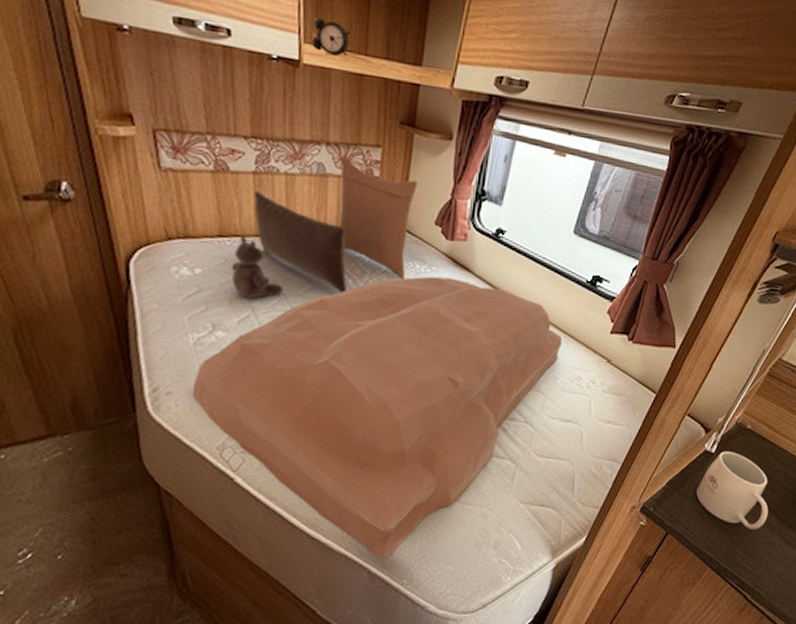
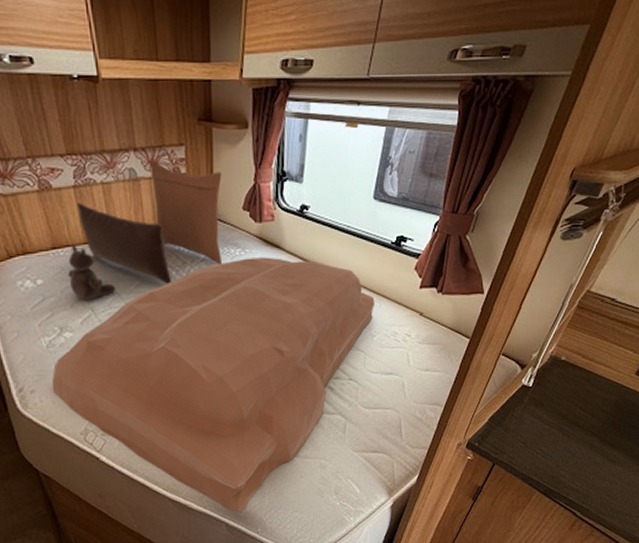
alarm clock: present [312,18,351,57] -> none [105,33,141,67]
mug: present [696,452,769,531] -> none [518,383,590,453]

